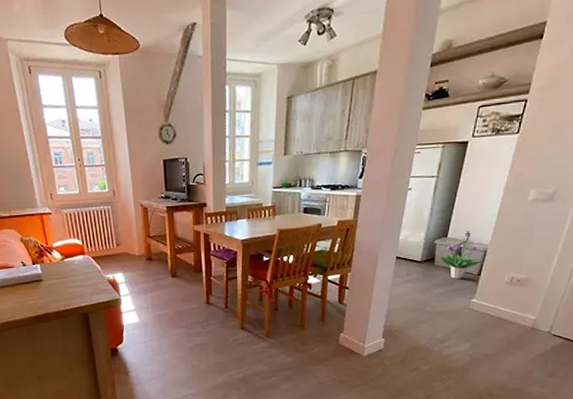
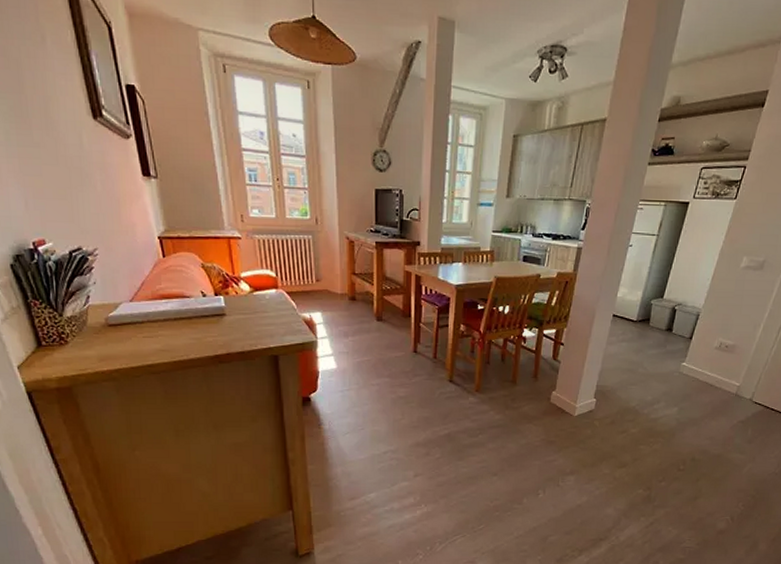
potted plant: present [440,230,482,279] -> none [655,293,694,341]

